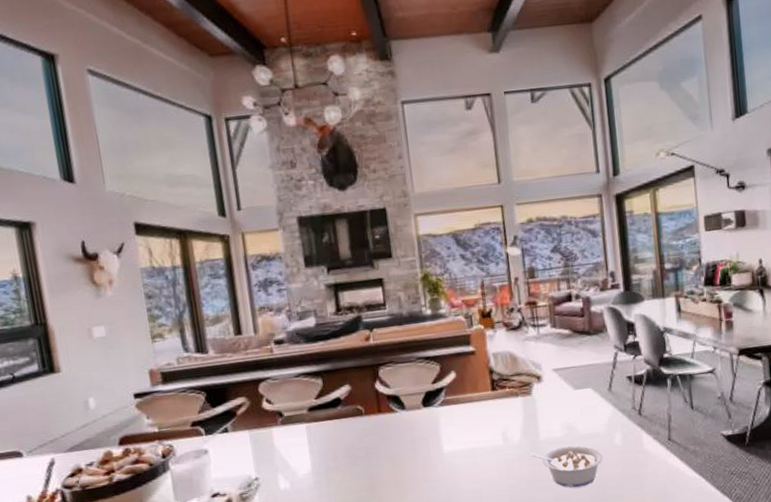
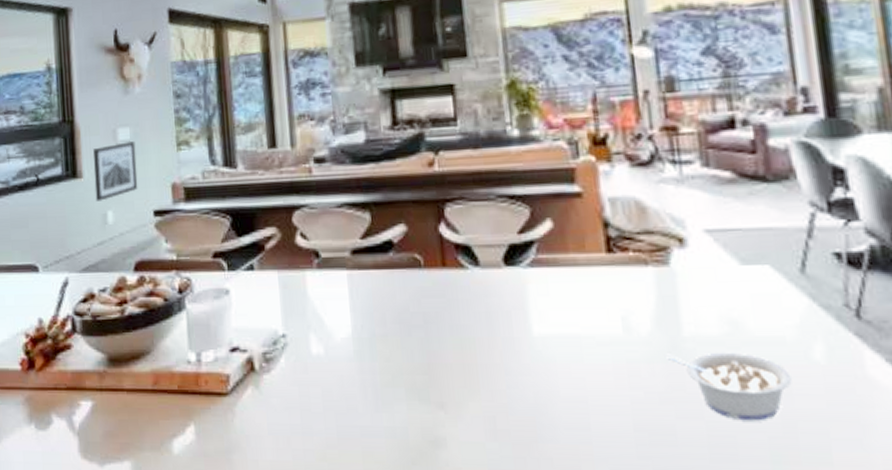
wall art: none [68,337,117,391] -> present [92,140,138,201]

